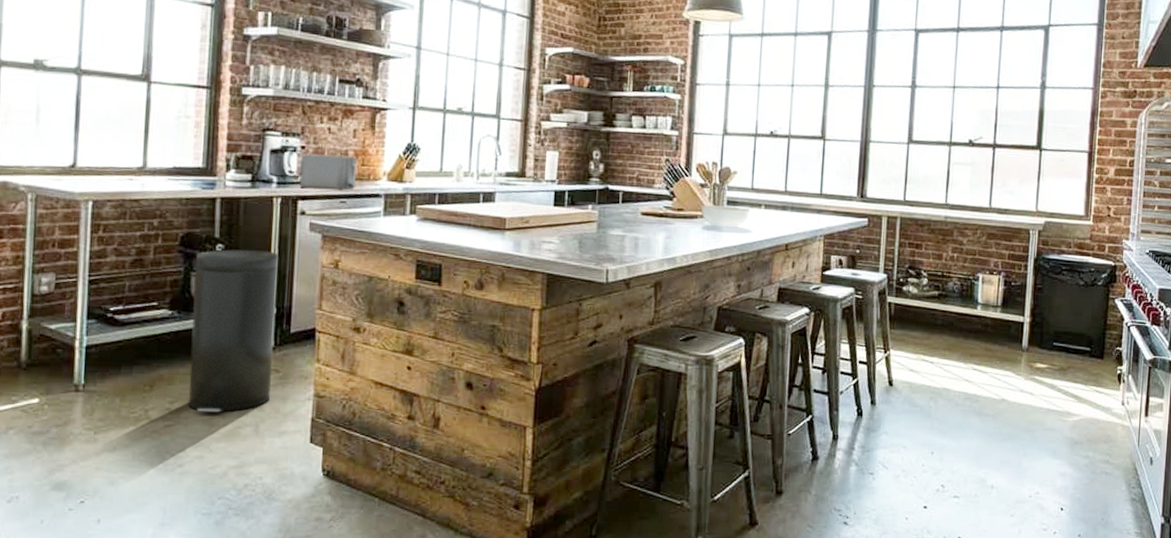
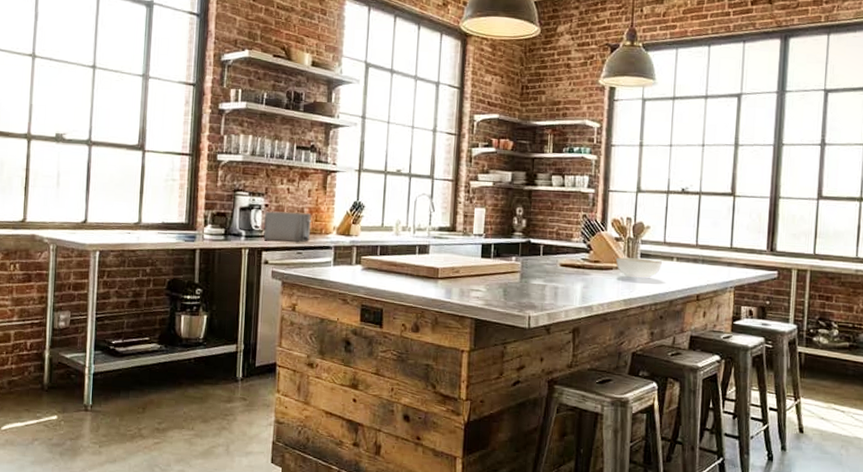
pedal bin: present [188,249,279,413] -> none [172,293,247,434]

